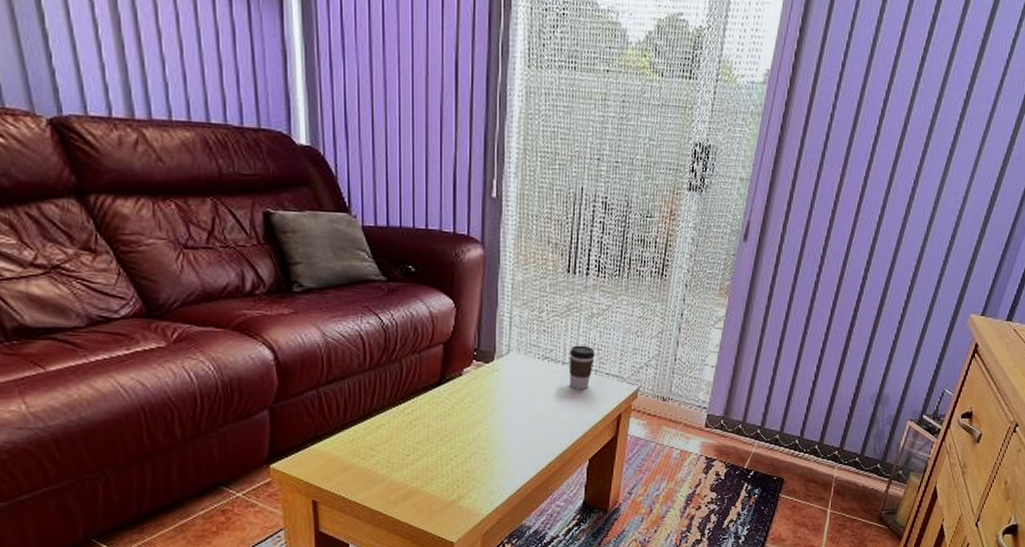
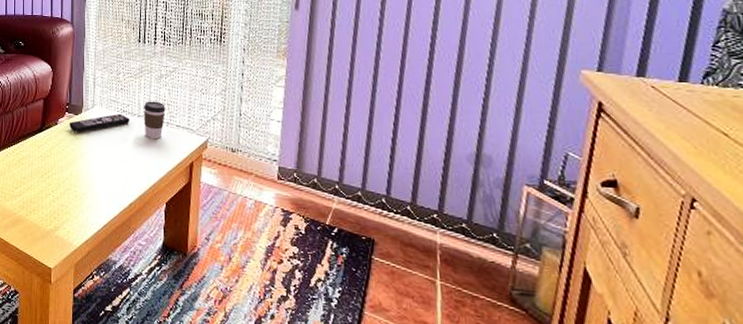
remote control: none [477,360,552,384] -> present [69,113,130,132]

